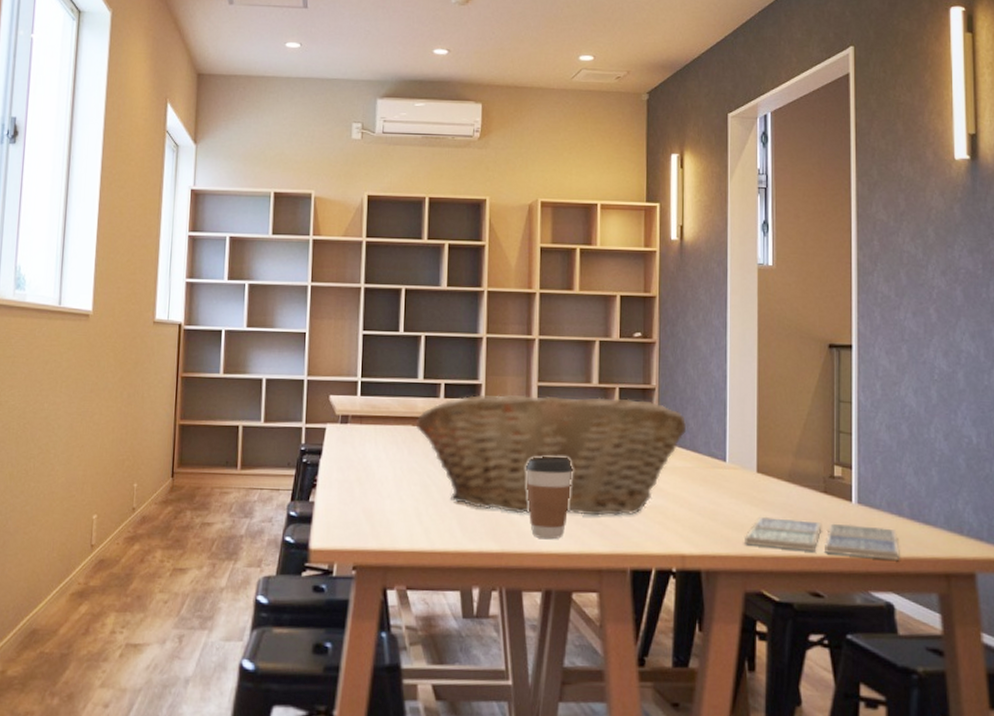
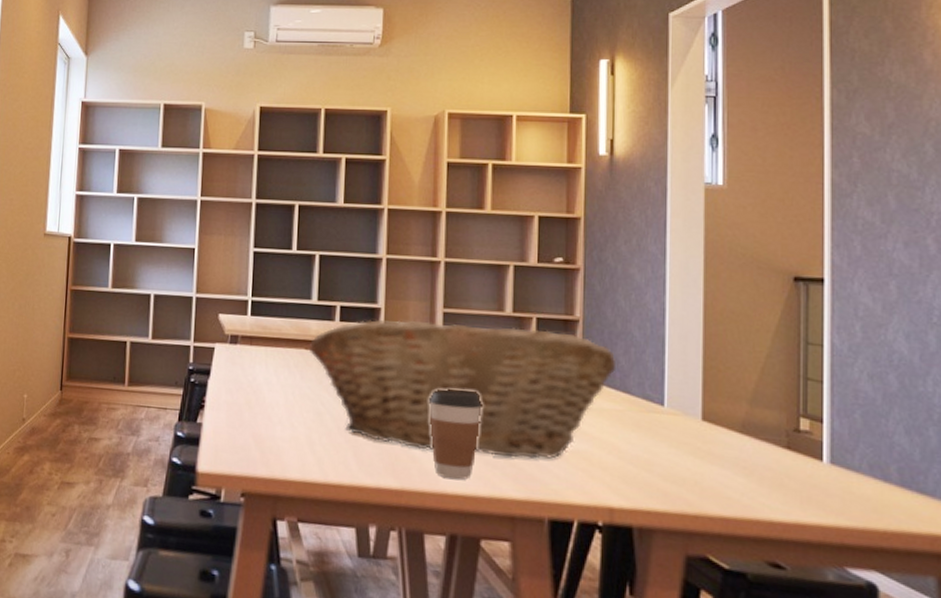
drink coaster: present [745,516,900,560] -> none [687,471,886,534]

